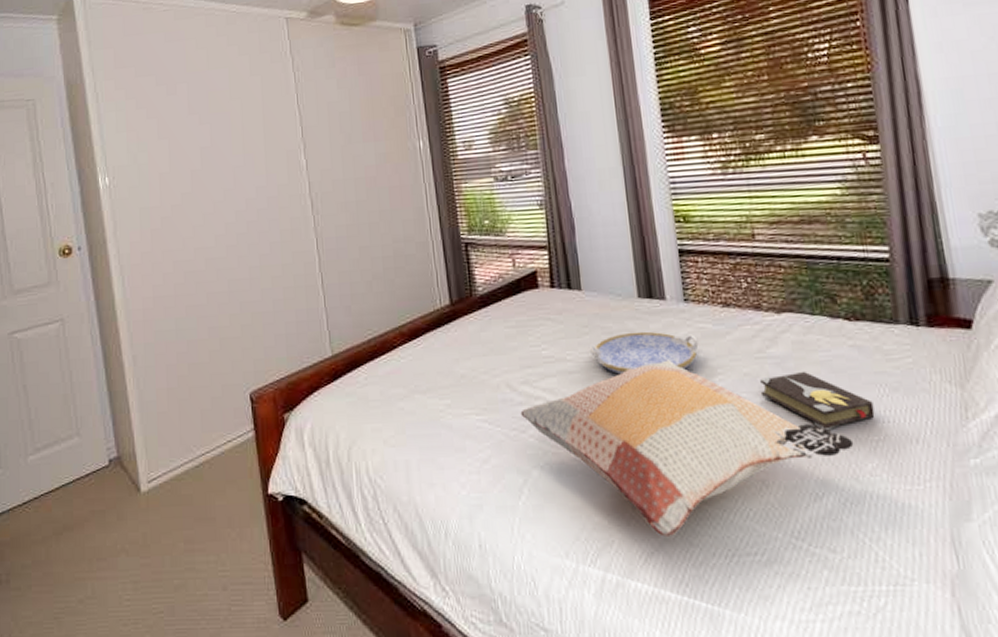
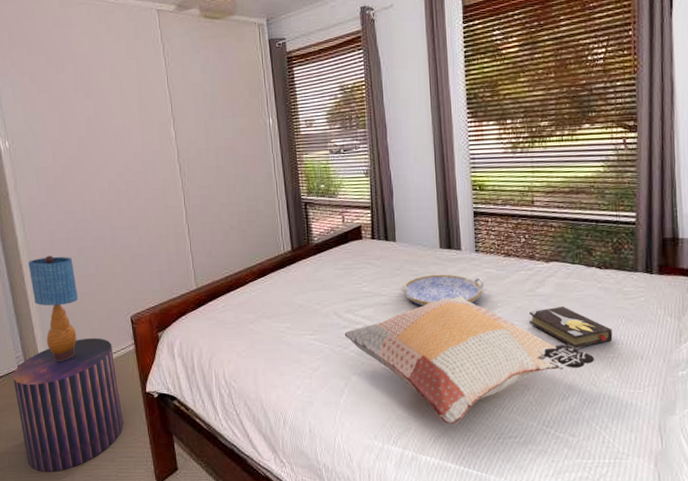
stool: none [102,422,240,605] -> present [13,338,124,472]
table lamp: none [126,316,186,453] -> present [28,255,79,361]

